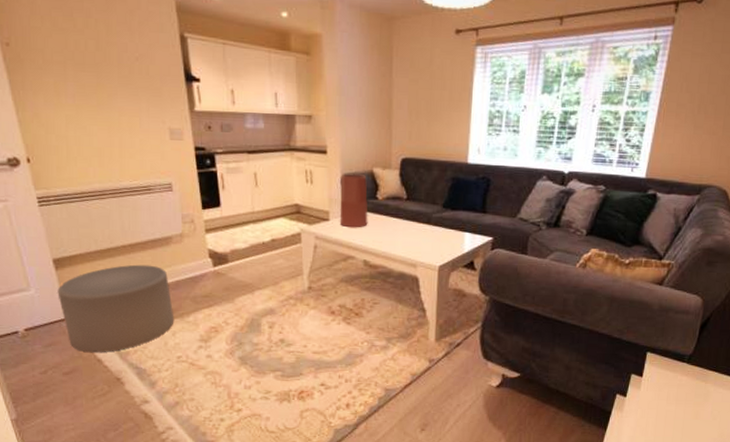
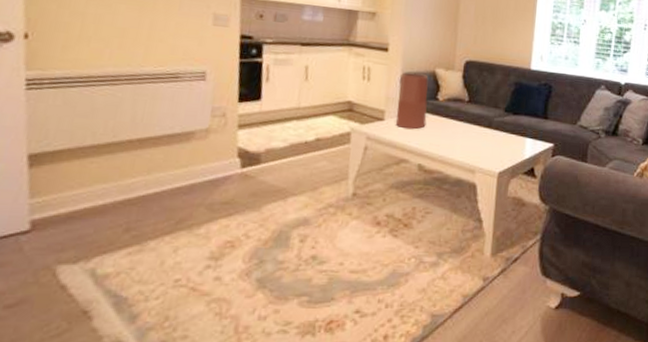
pouf: present [57,264,174,353] -> none [23,163,182,277]

